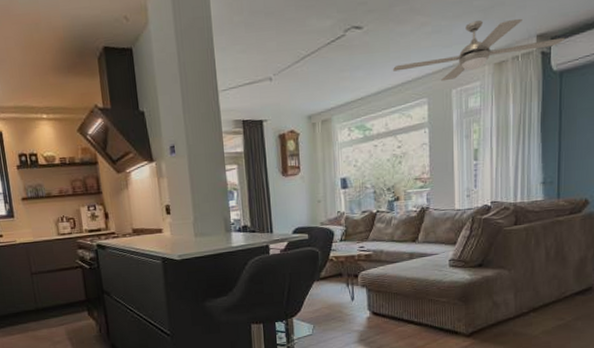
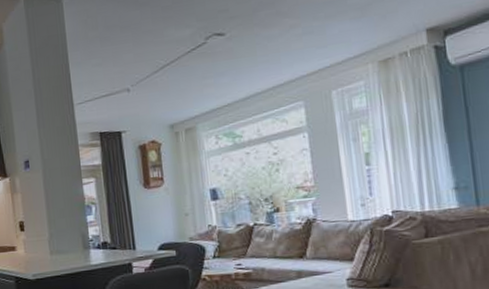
electric fan: present [393,18,565,82] -> none [262,13,461,83]

